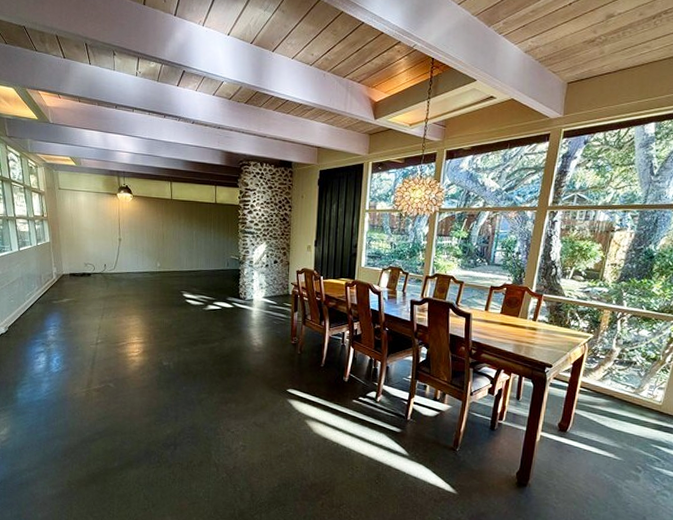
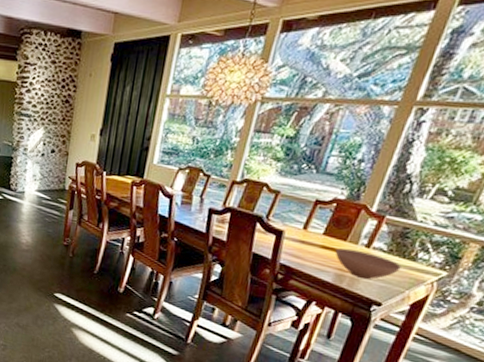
bowl: none [511,323,561,347] -> present [335,248,401,280]

